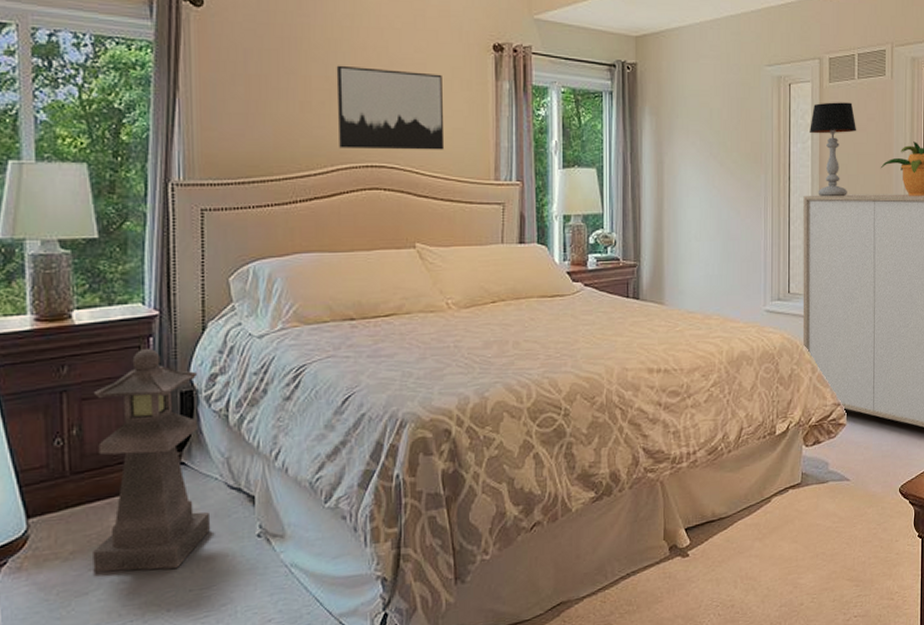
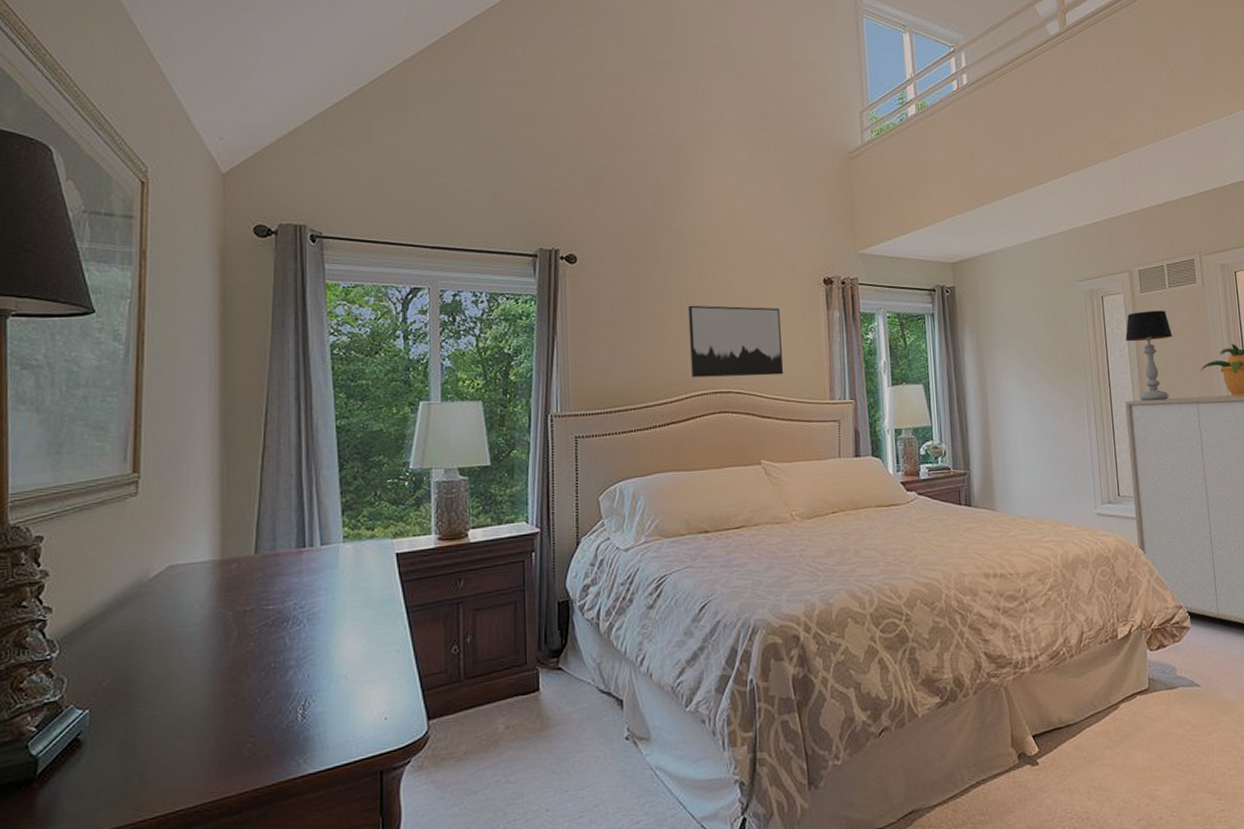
lantern: present [93,347,211,573] -> none [483,562,585,772]

